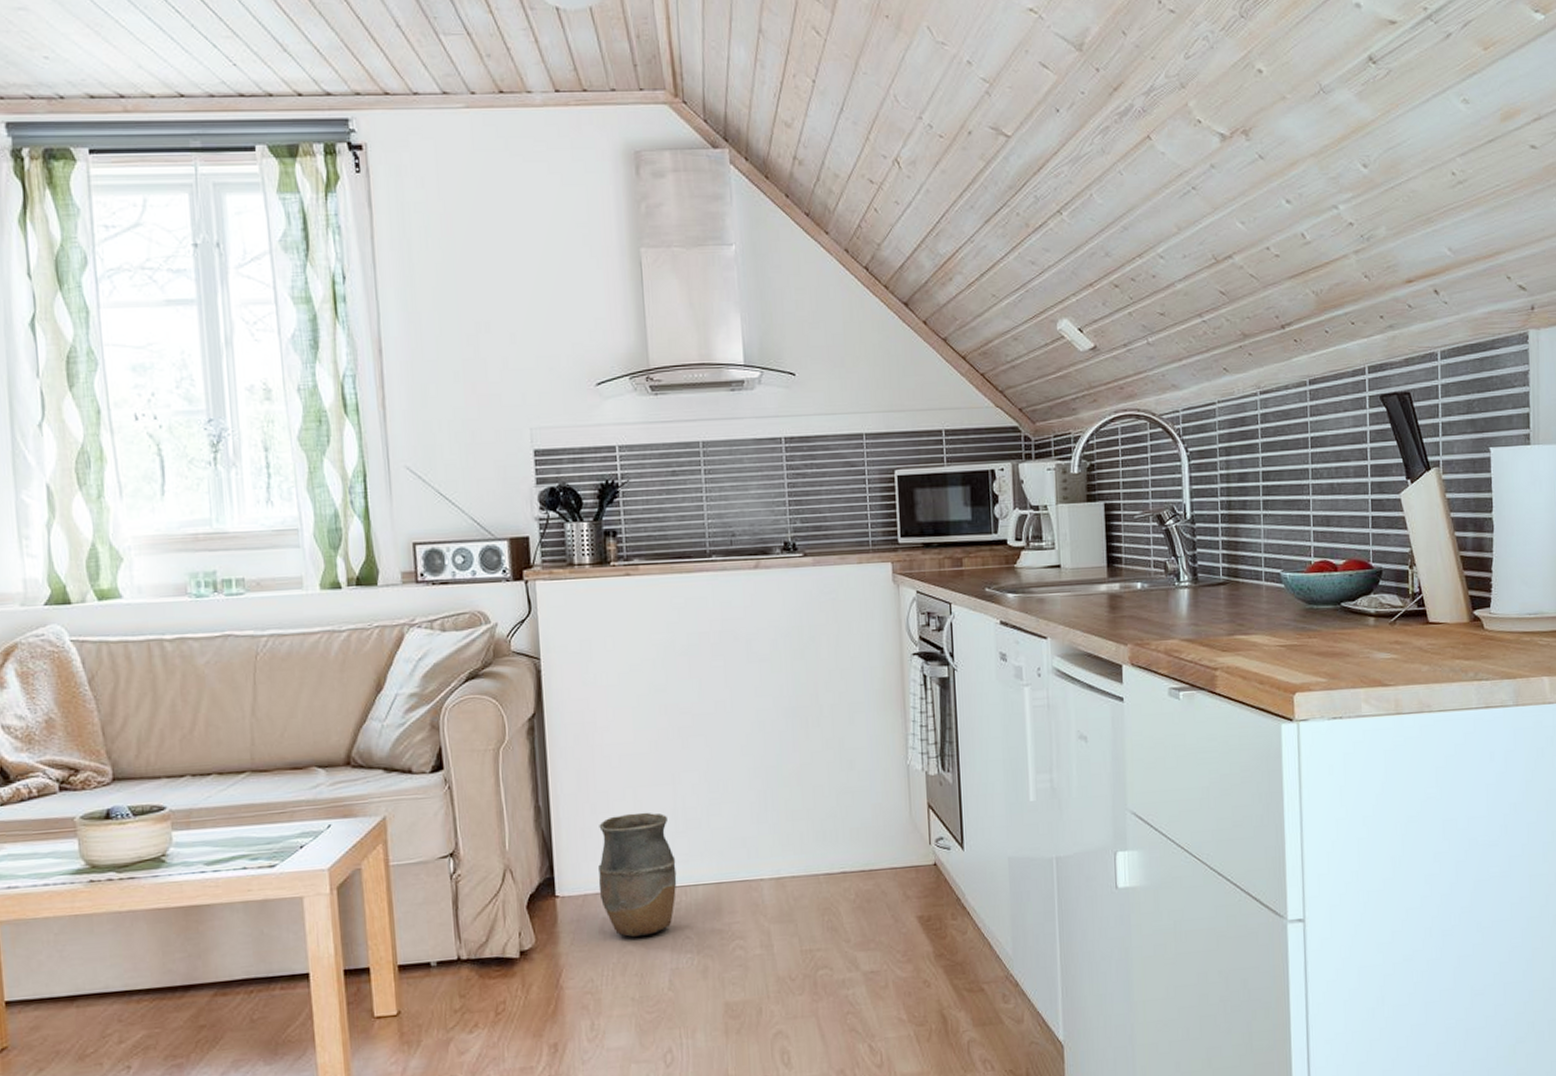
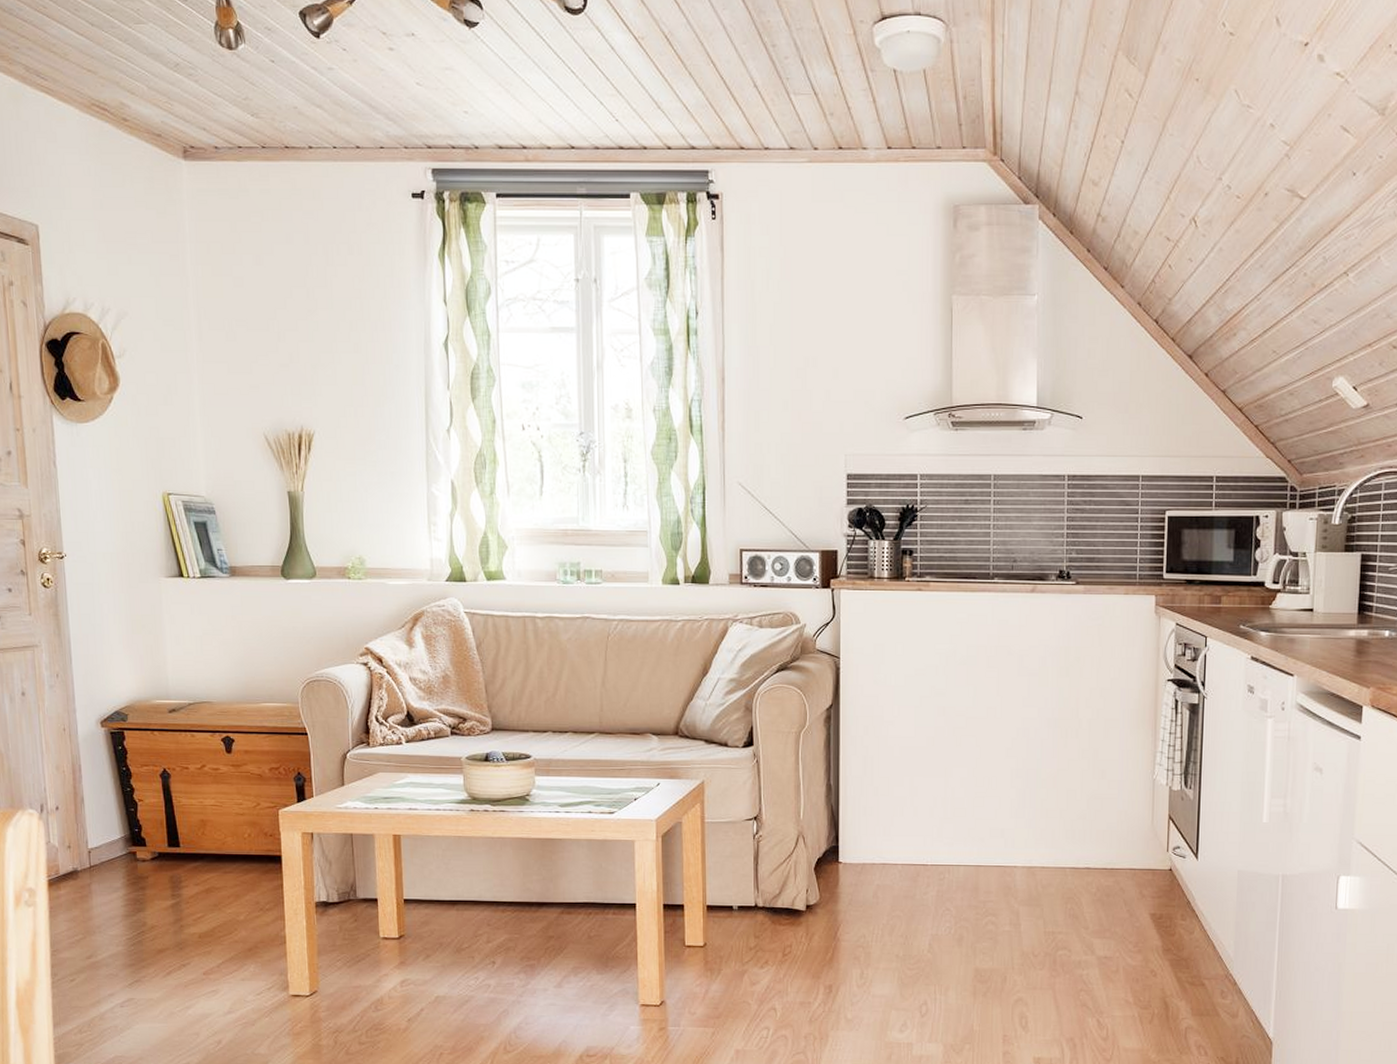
vase: present [598,812,677,938] -> none [875,798,942,904]

